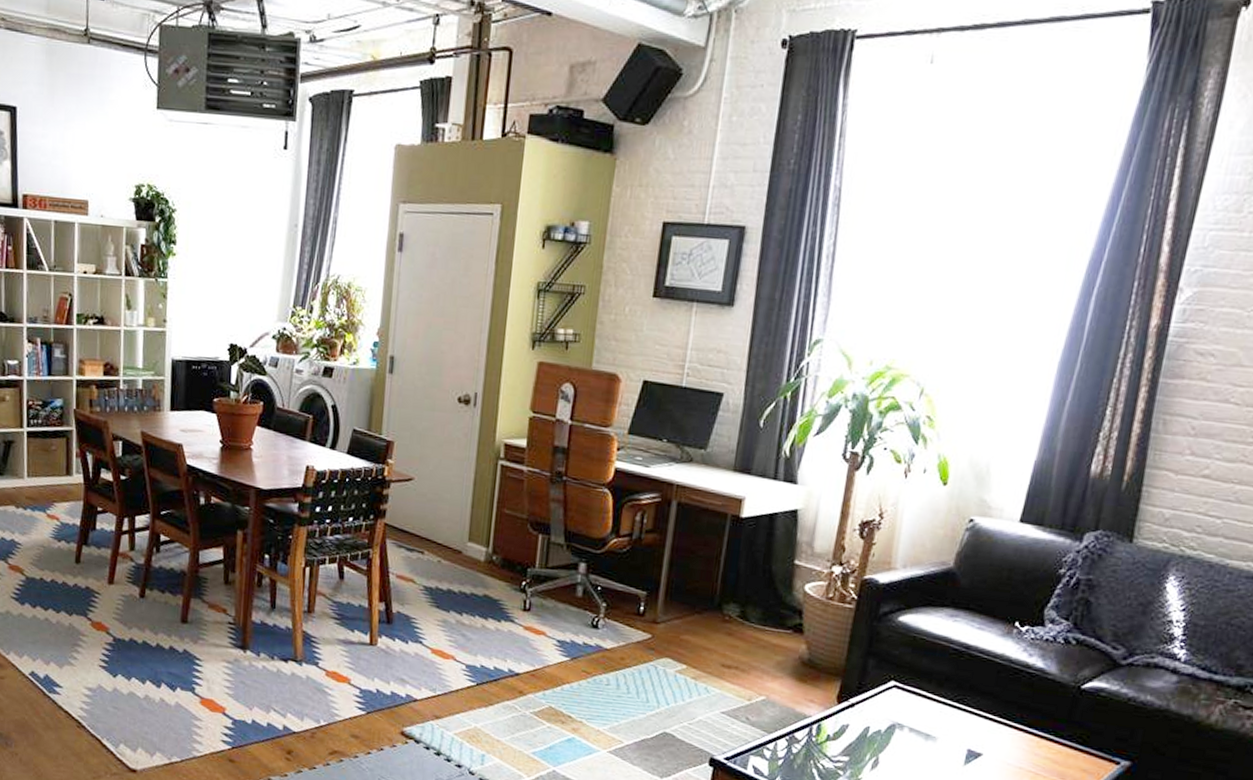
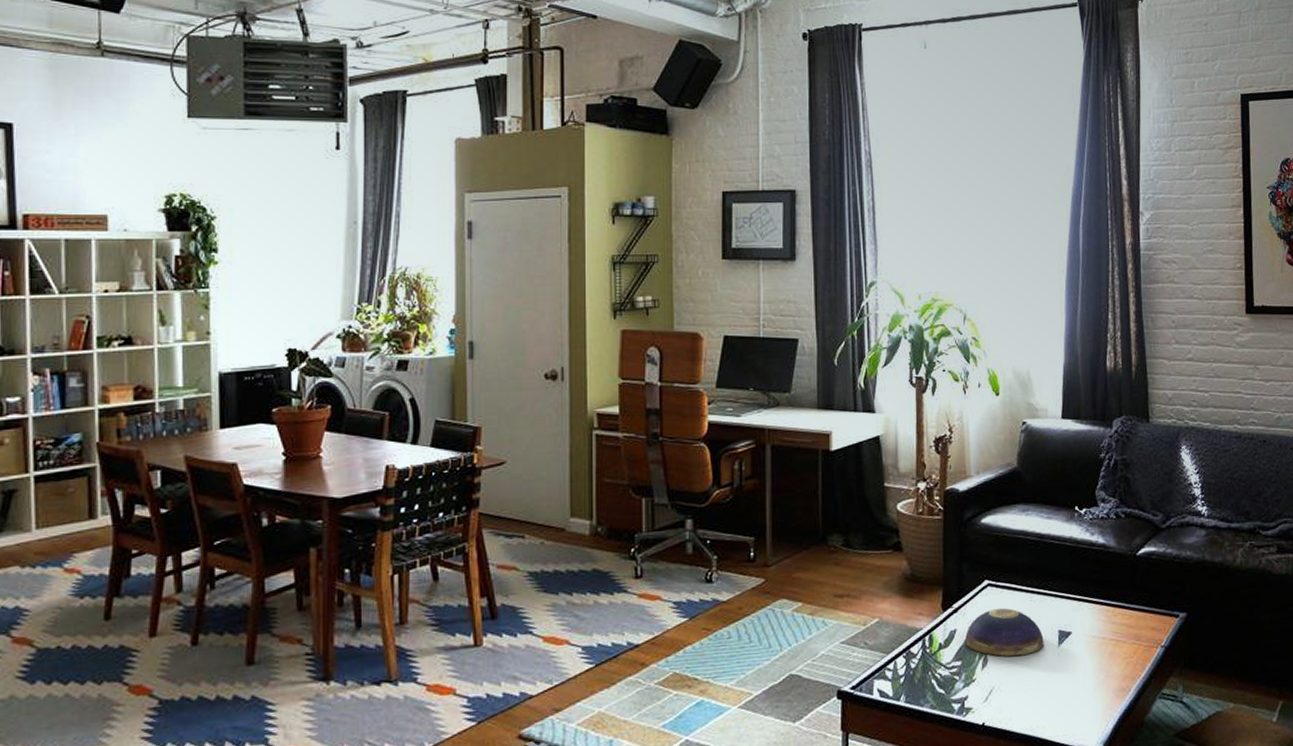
decorative bowl: none [857,712,949,766] -> present [965,608,1044,657]

